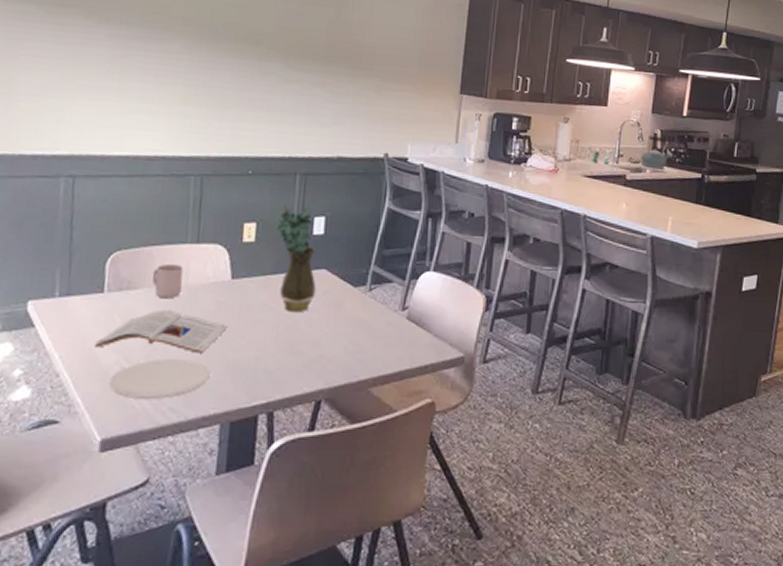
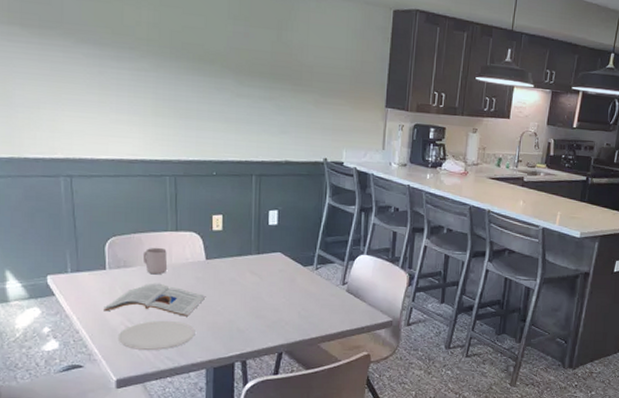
vase: present [276,206,316,312] -> none [239,201,274,285]
kettle: present [640,136,673,169] -> none [536,144,564,173]

